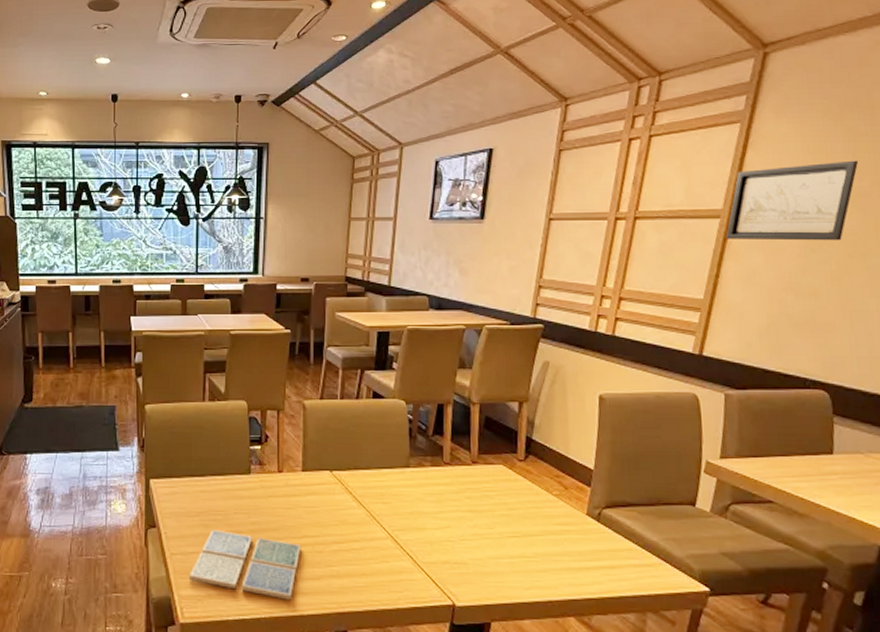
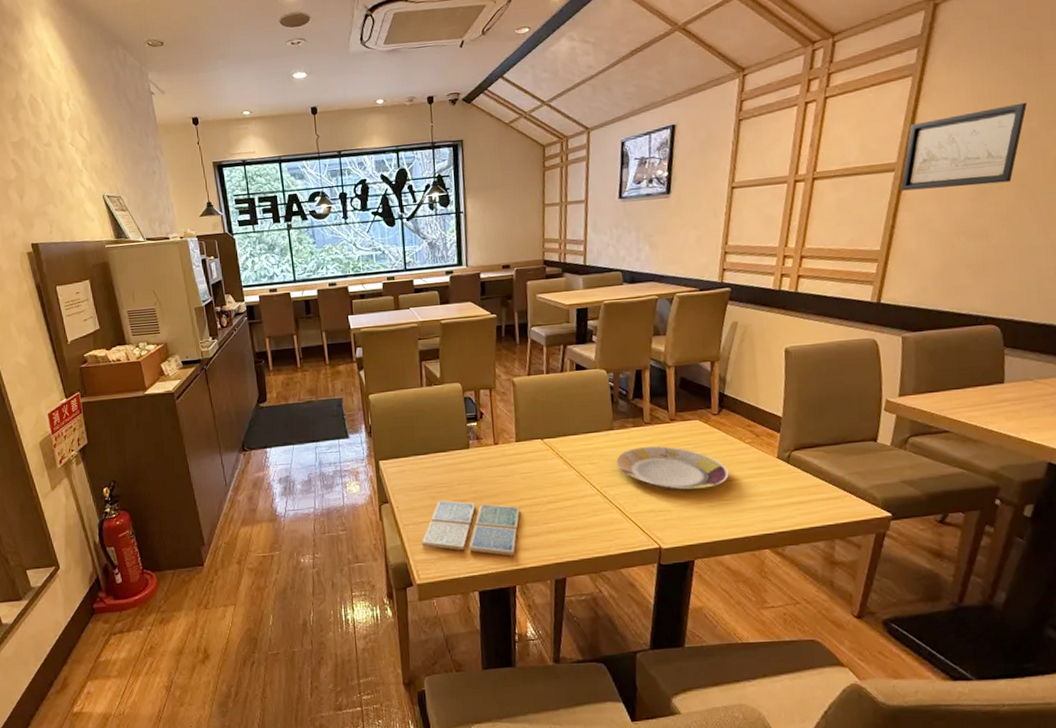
plate: none [411,489,533,543] -> present [616,446,729,491]

